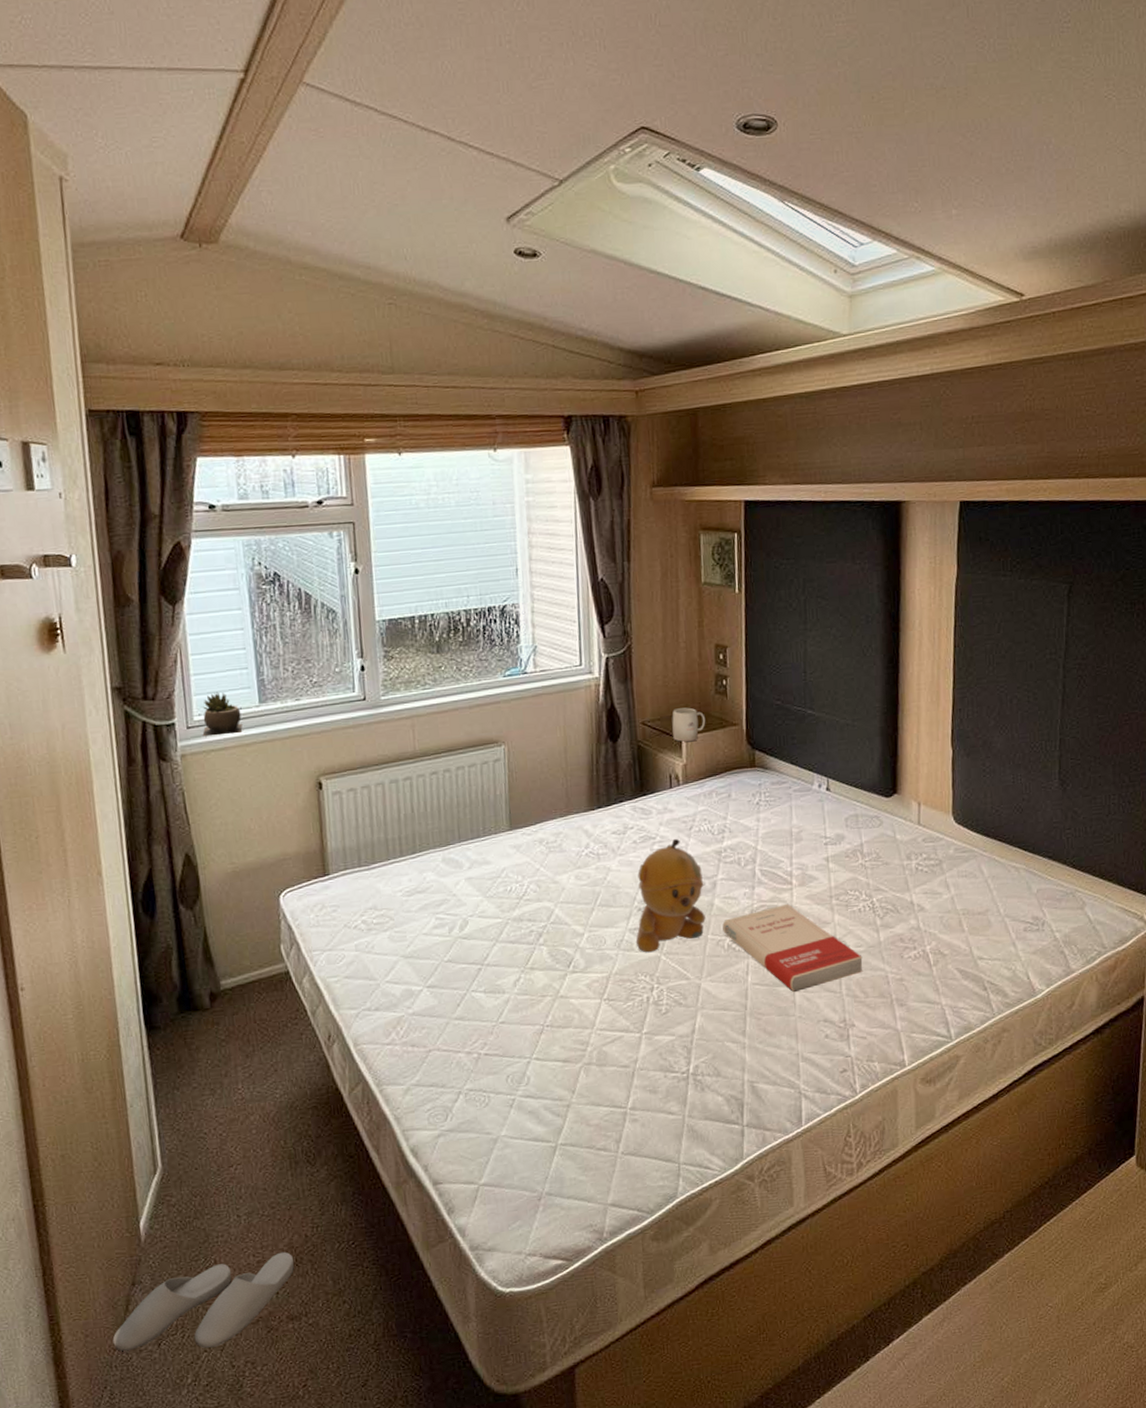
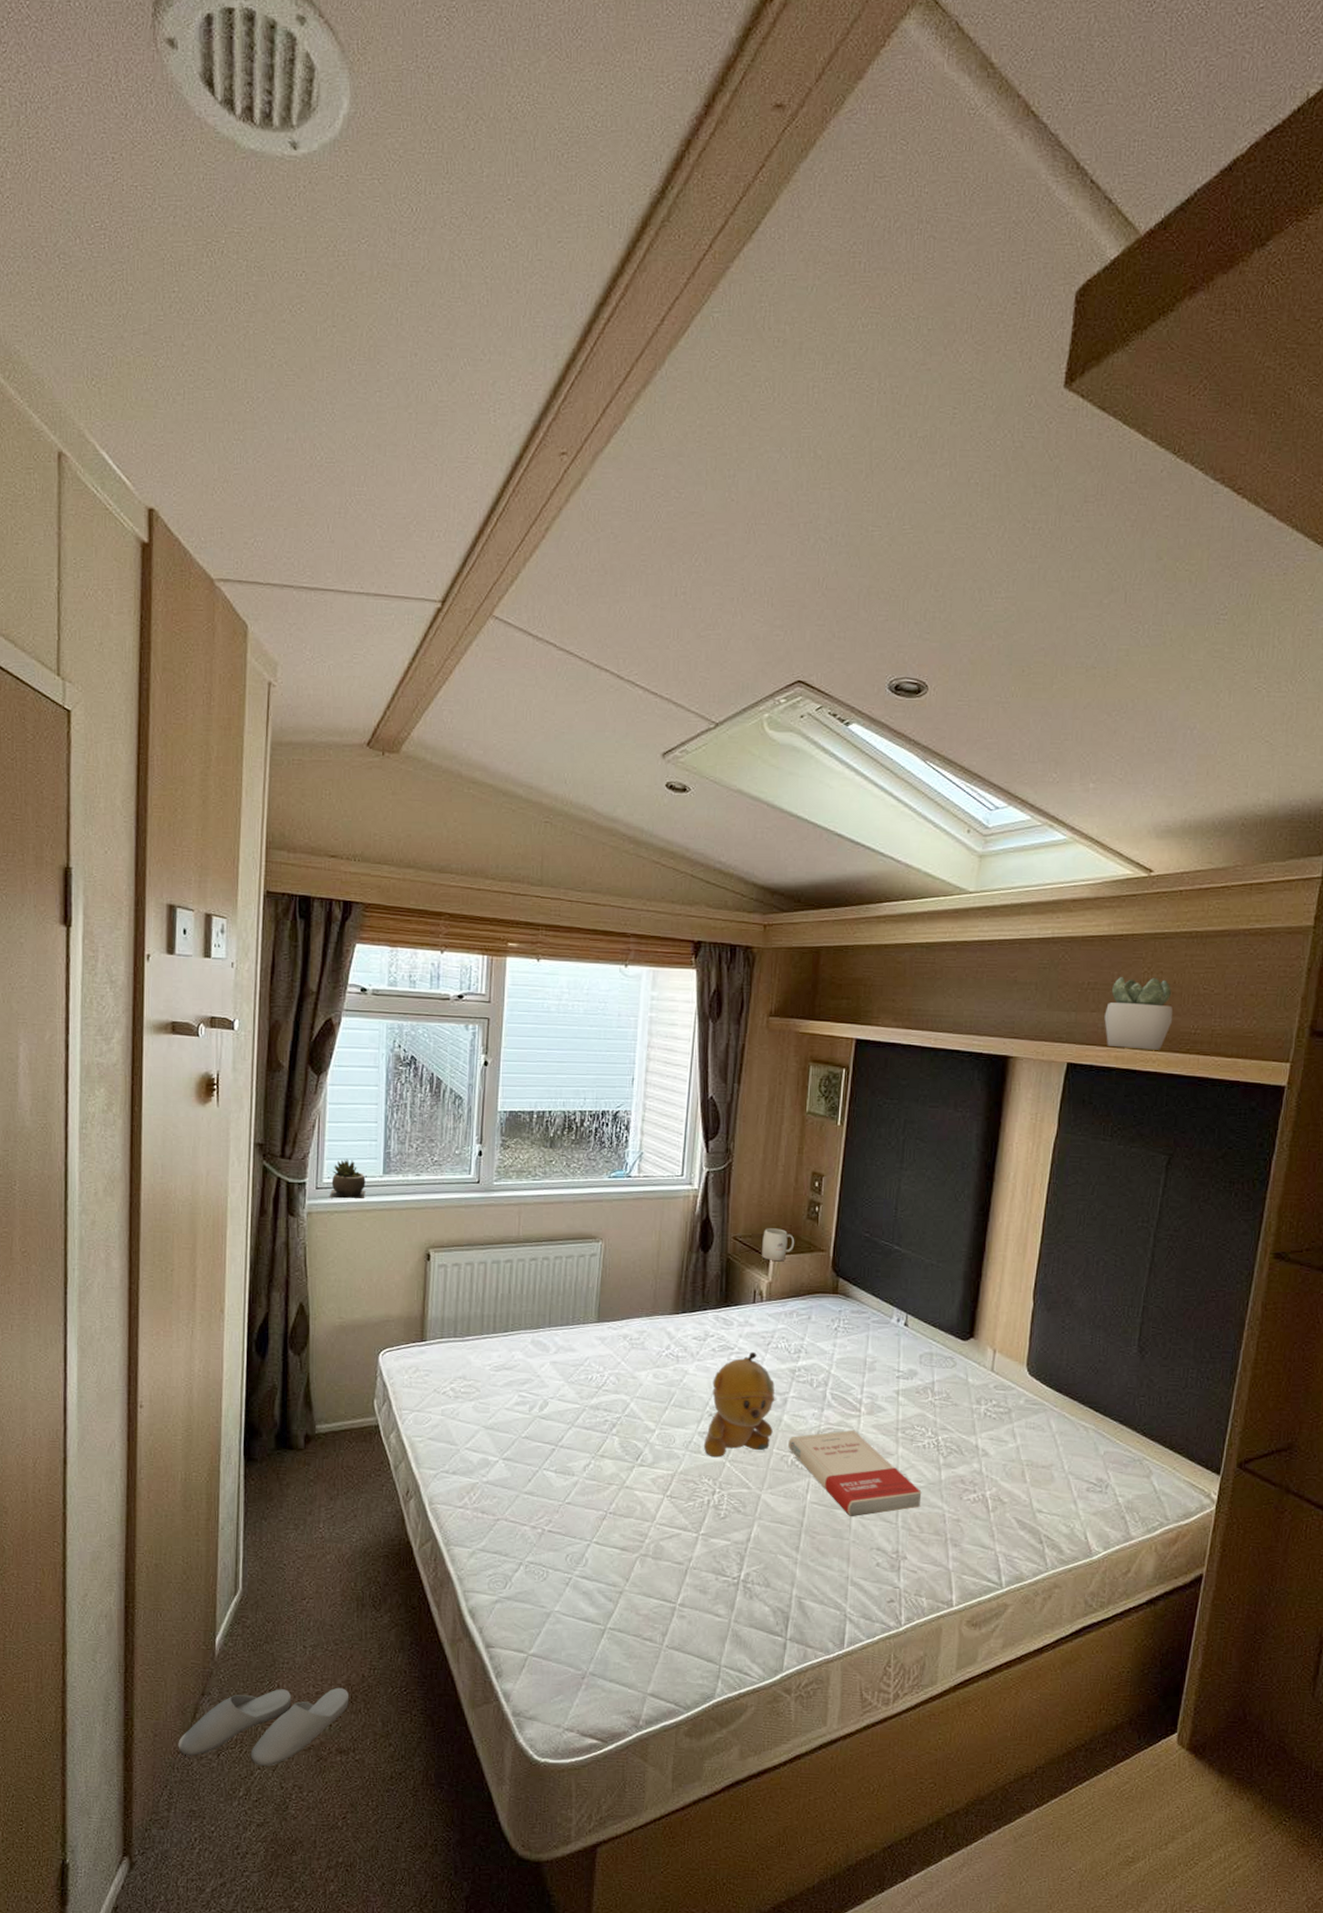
succulent plant: none [991,404,1058,480] -> present [1104,977,1173,1050]

